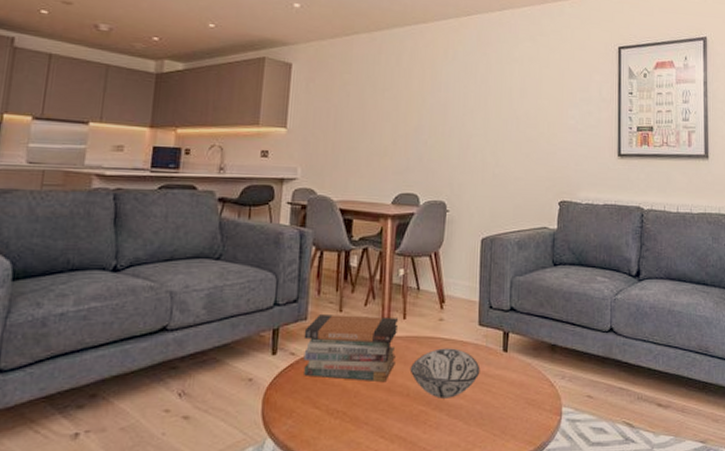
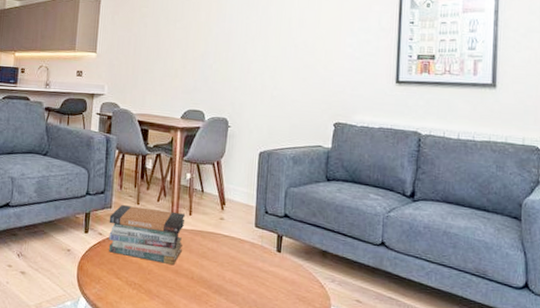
decorative bowl: present [409,348,480,399] -> none [194,243,256,286]

